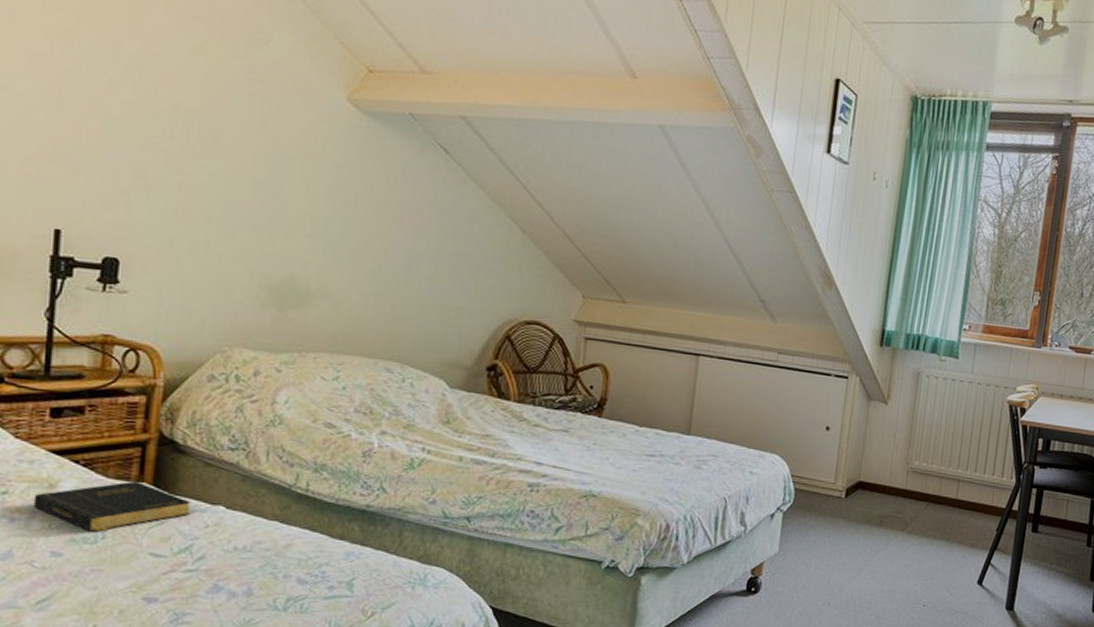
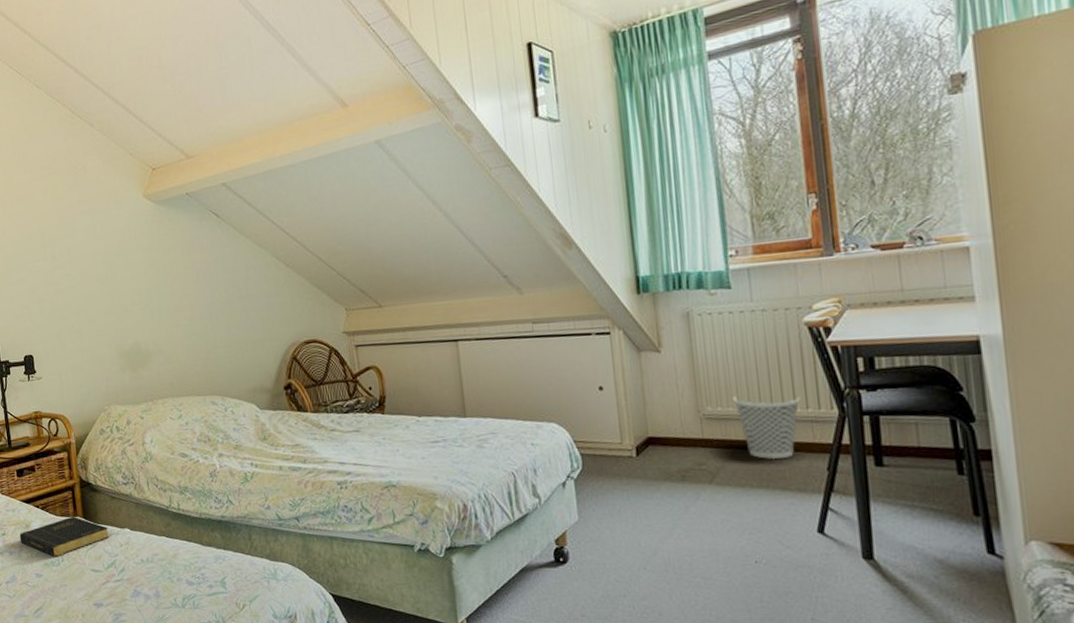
wastebasket: none [937,455,990,517] -> present [732,396,800,460]

